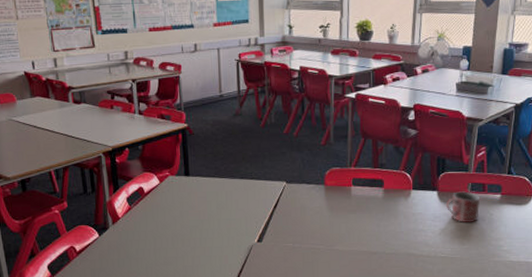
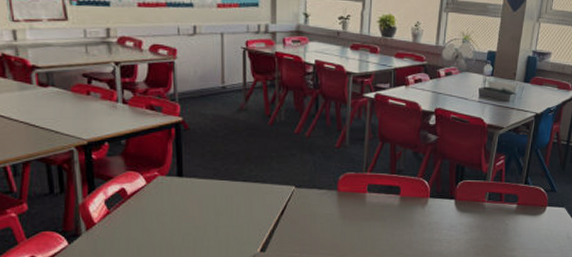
mug: present [445,191,479,222] -> none [462,200,496,232]

